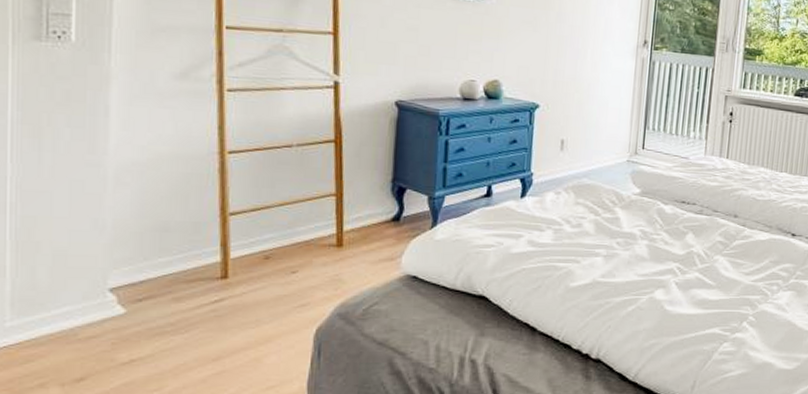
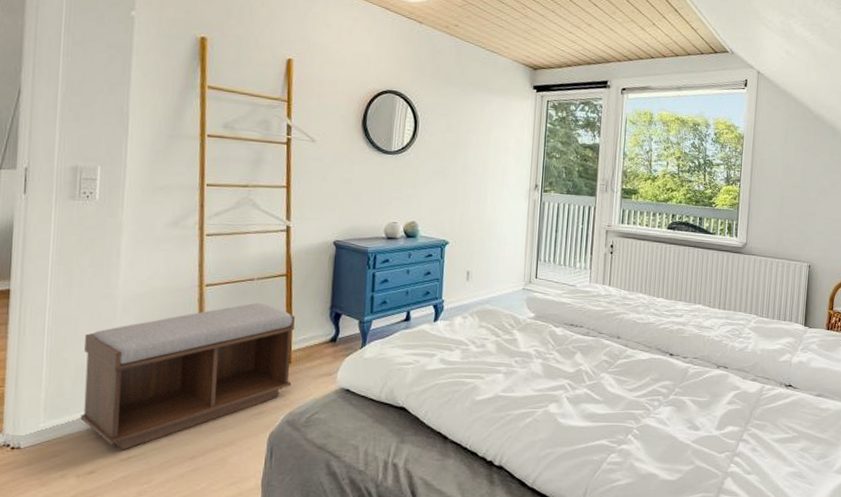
bench: none [62,173,348,352] -> present [80,302,295,450]

